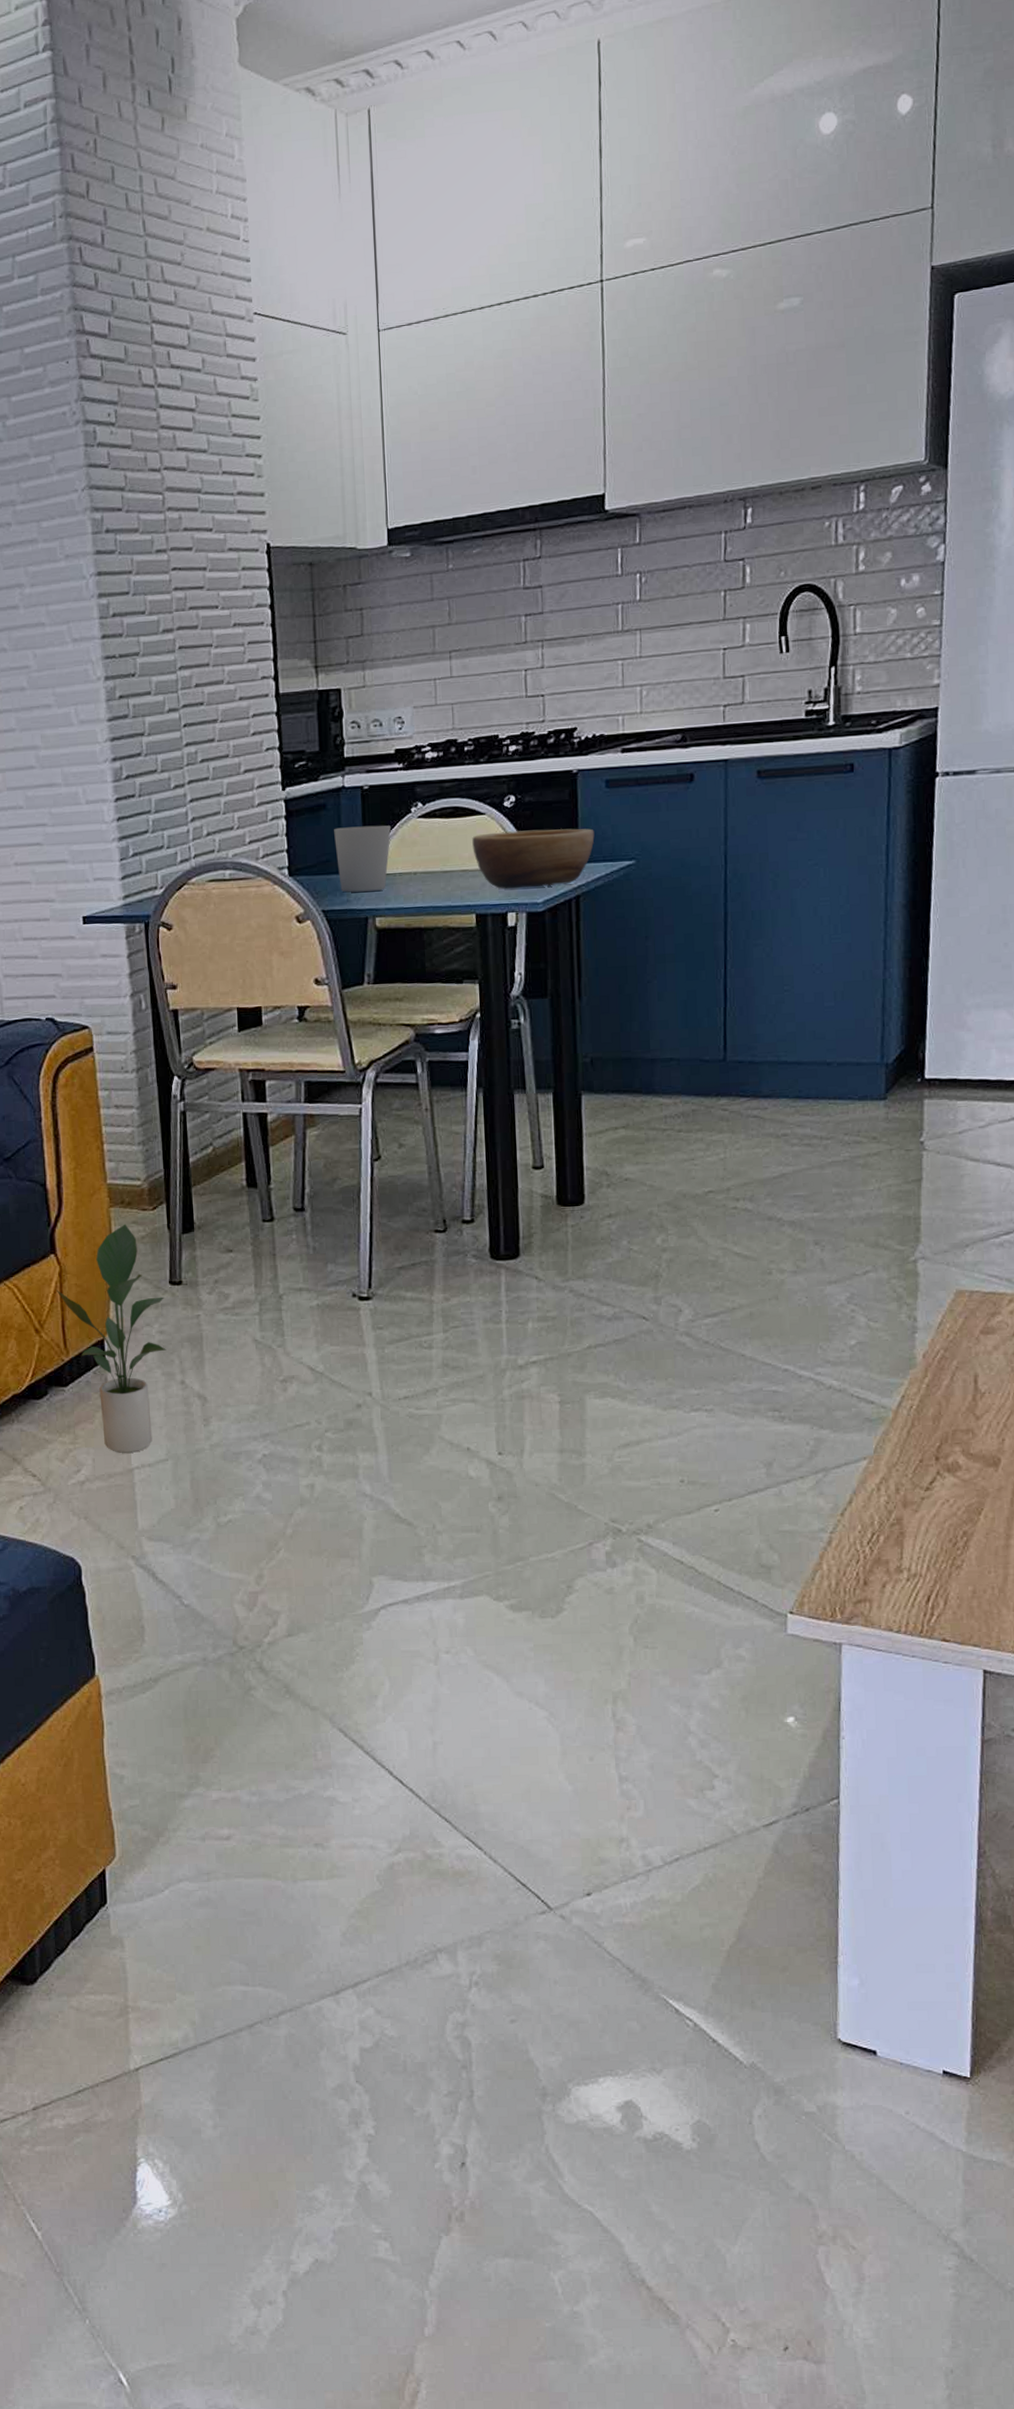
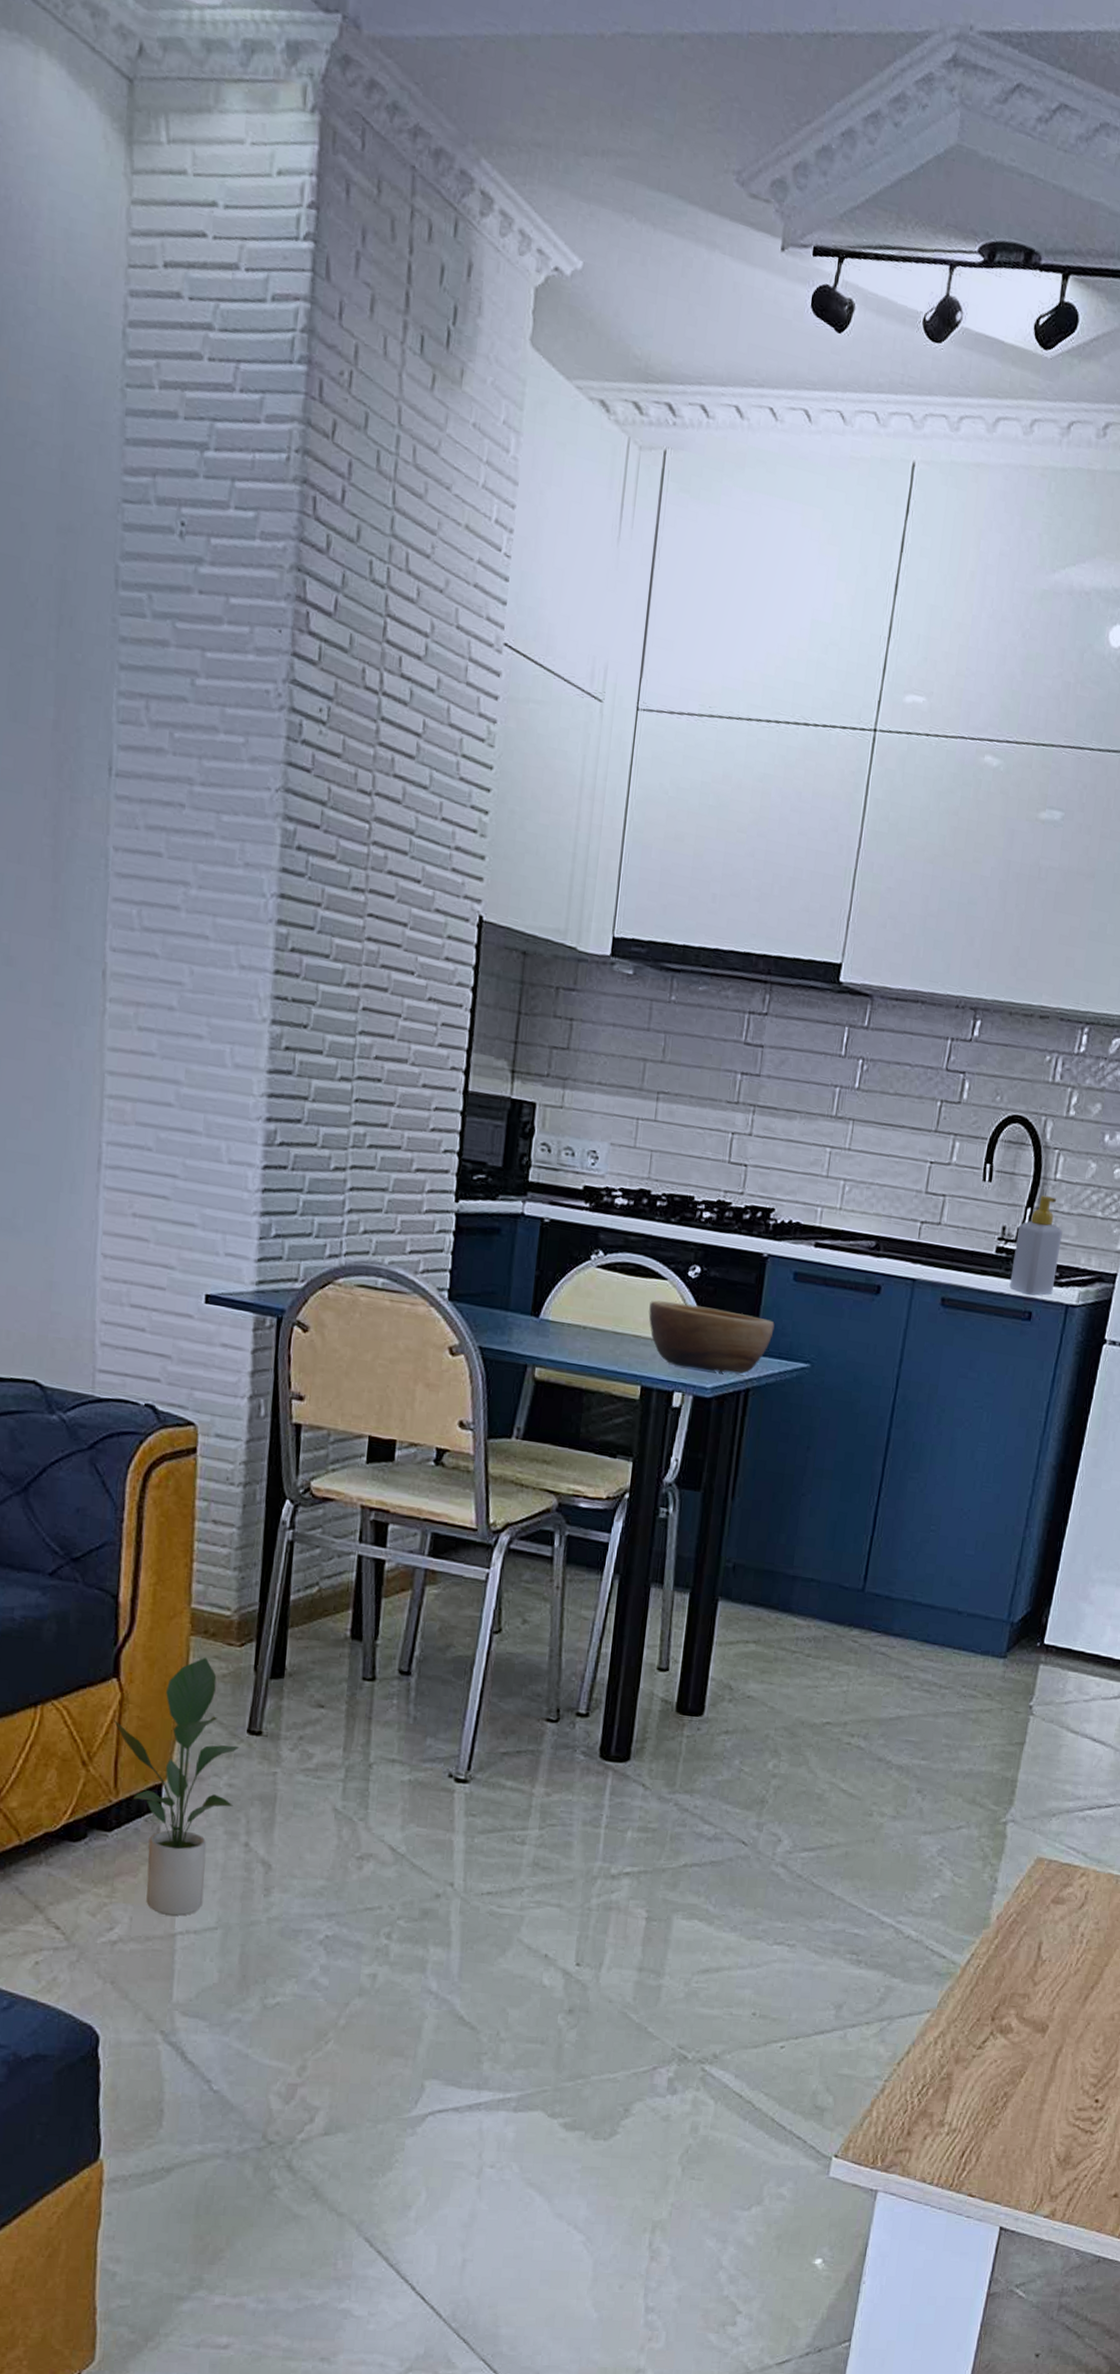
dixie cup: present [334,825,391,893] -> none [502,1258,567,1339]
soap bottle: none [824,650,873,749] -> present [1009,1194,1063,1296]

